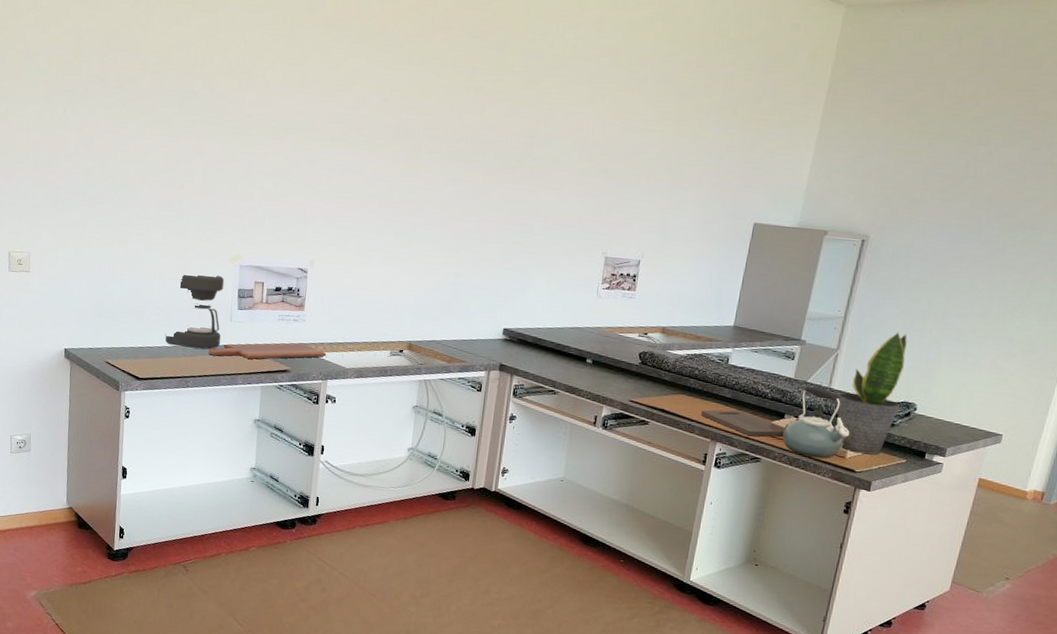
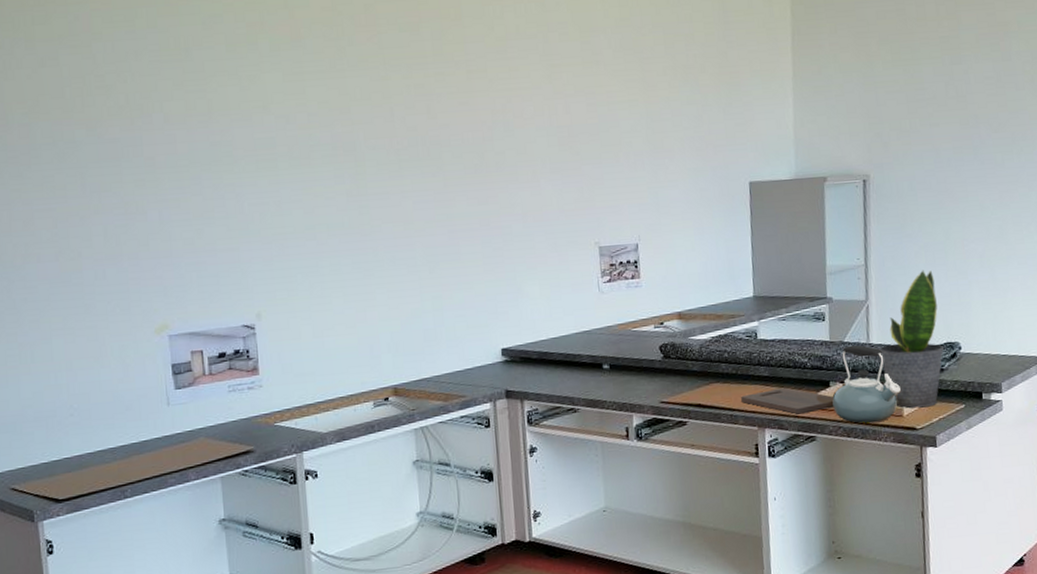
coffee maker: present [164,275,225,350] -> none [85,352,160,451]
cutting board: present [208,342,326,360] -> none [145,414,295,453]

